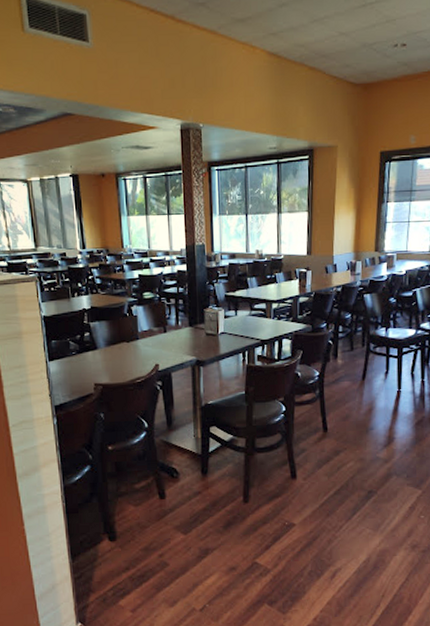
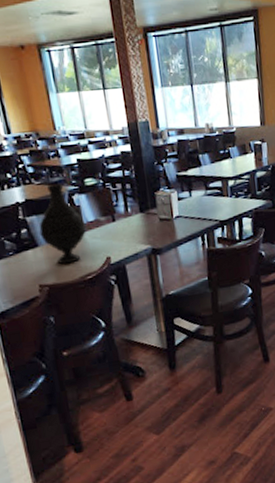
vase: none [100,294,141,367] -> present [39,183,87,264]

